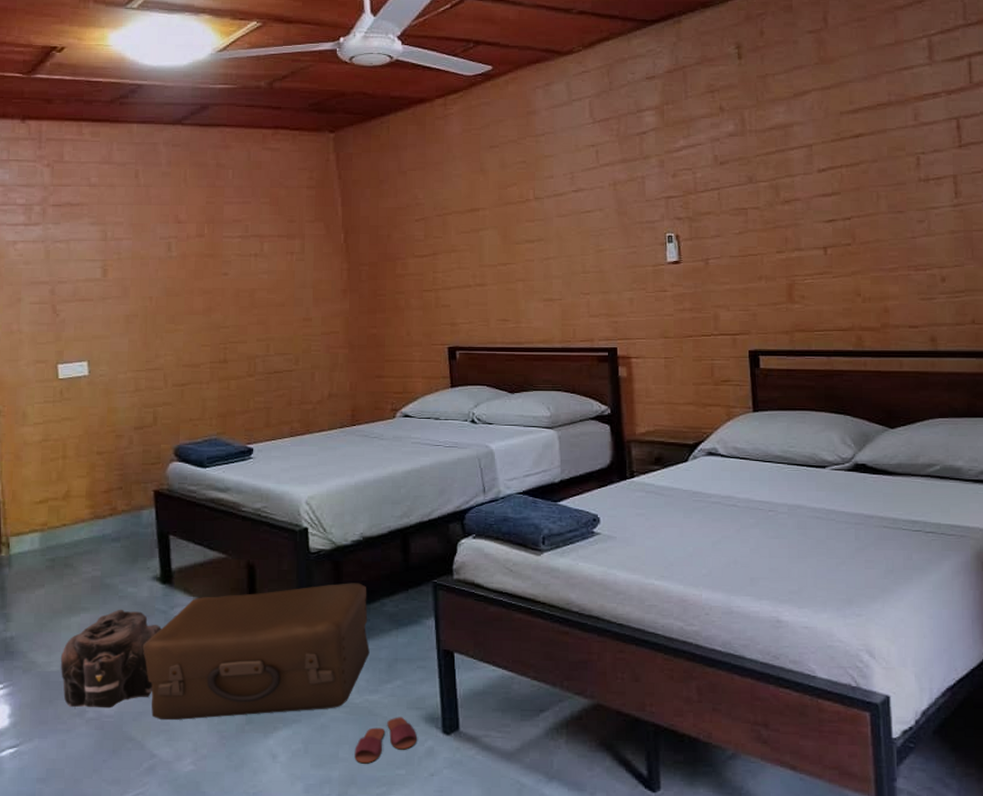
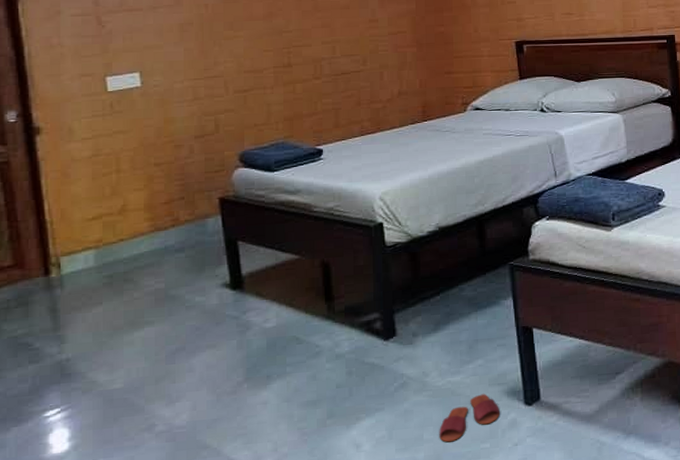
duffel bag: present [60,609,162,709] -> none [124,319,234,423]
suitcase: present [143,583,370,721] -> none [215,271,450,425]

